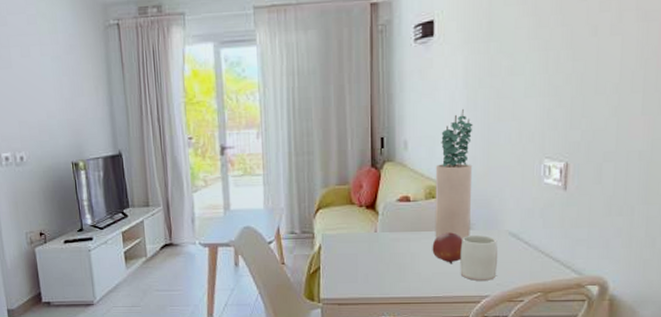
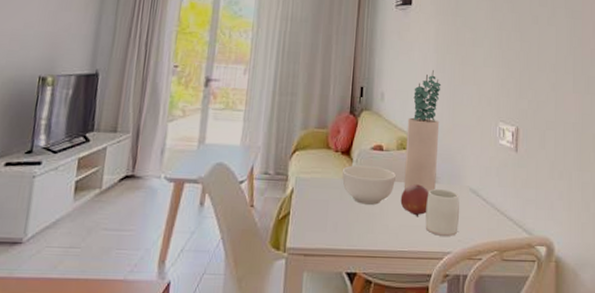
bowl: none [368,218,427,255] -> present [342,165,397,205]

